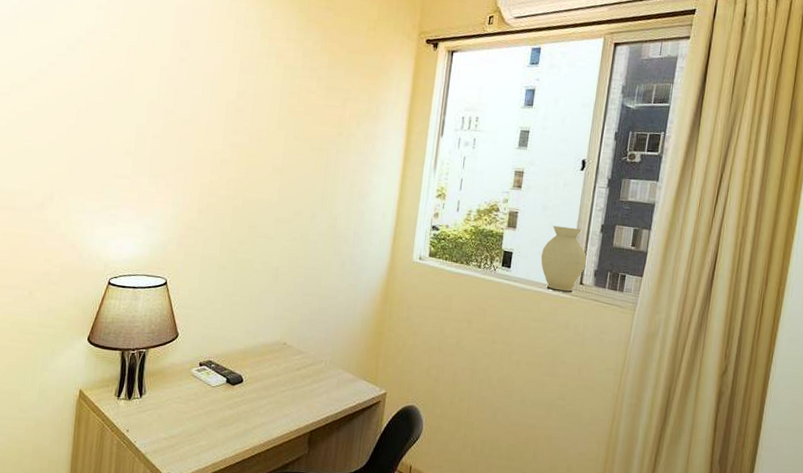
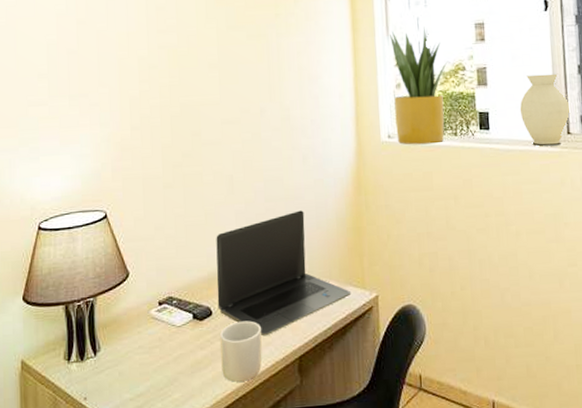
mug: none [244,392,283,442] -> present [219,320,262,382]
laptop computer: none [248,308,364,409] -> present [216,210,352,337]
planter: none [426,165,486,272] -> present [390,27,449,145]

